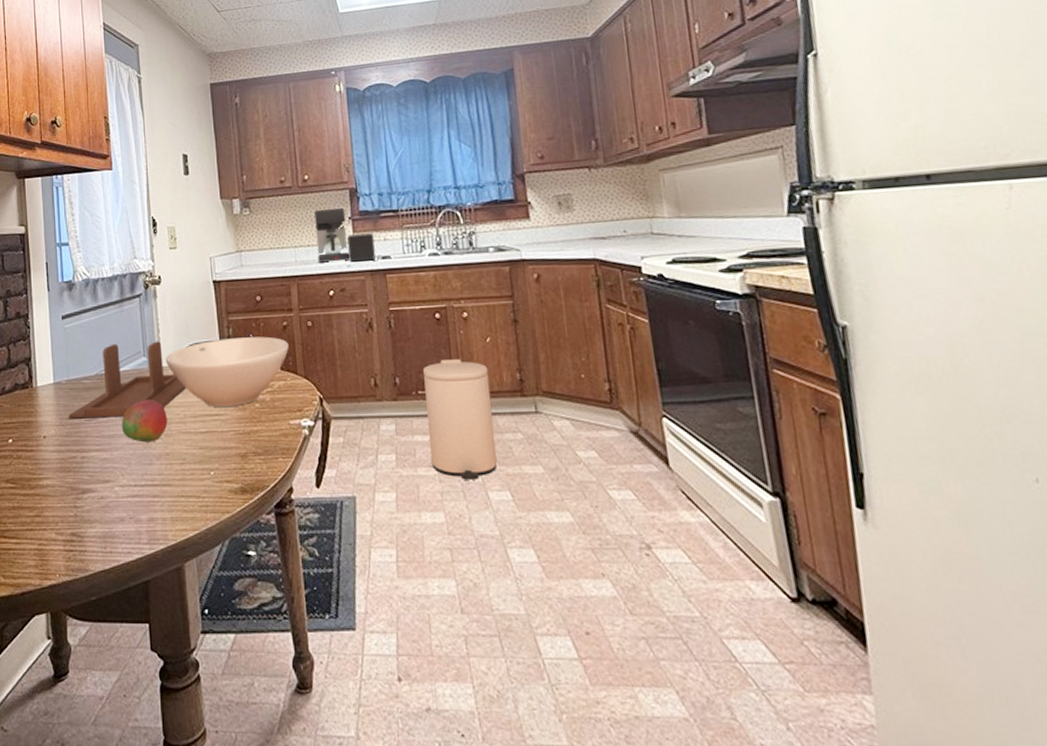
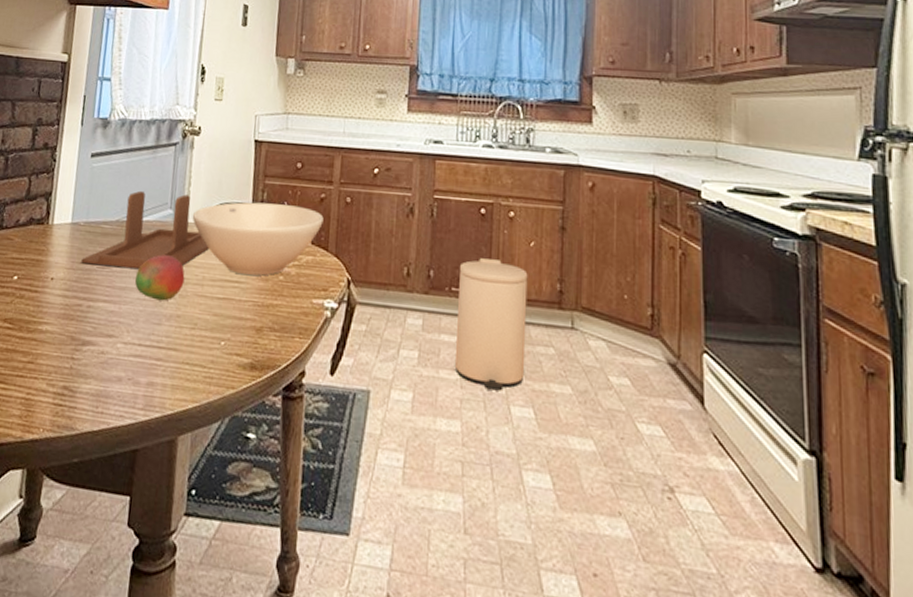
coffee maker: present [314,207,351,263] -> none [367,83,403,140]
toaster: present [347,233,375,262] -> none [399,113,428,144]

